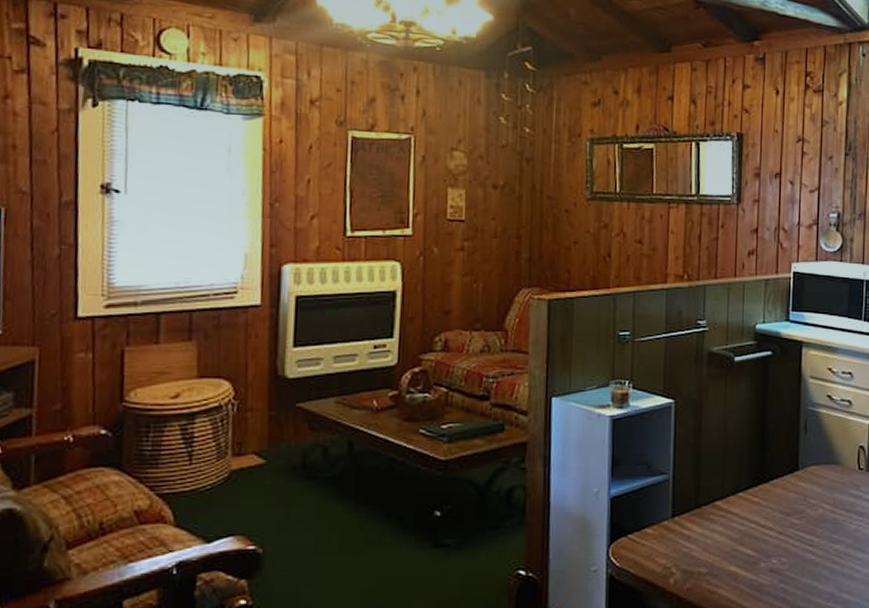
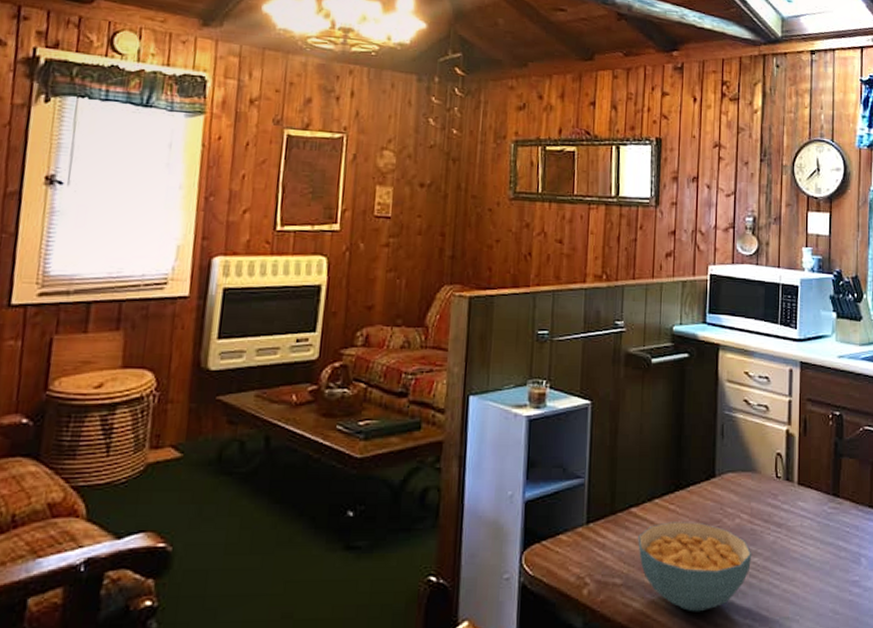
cereal bowl: none [723,513,835,597] -> present [638,522,752,612]

